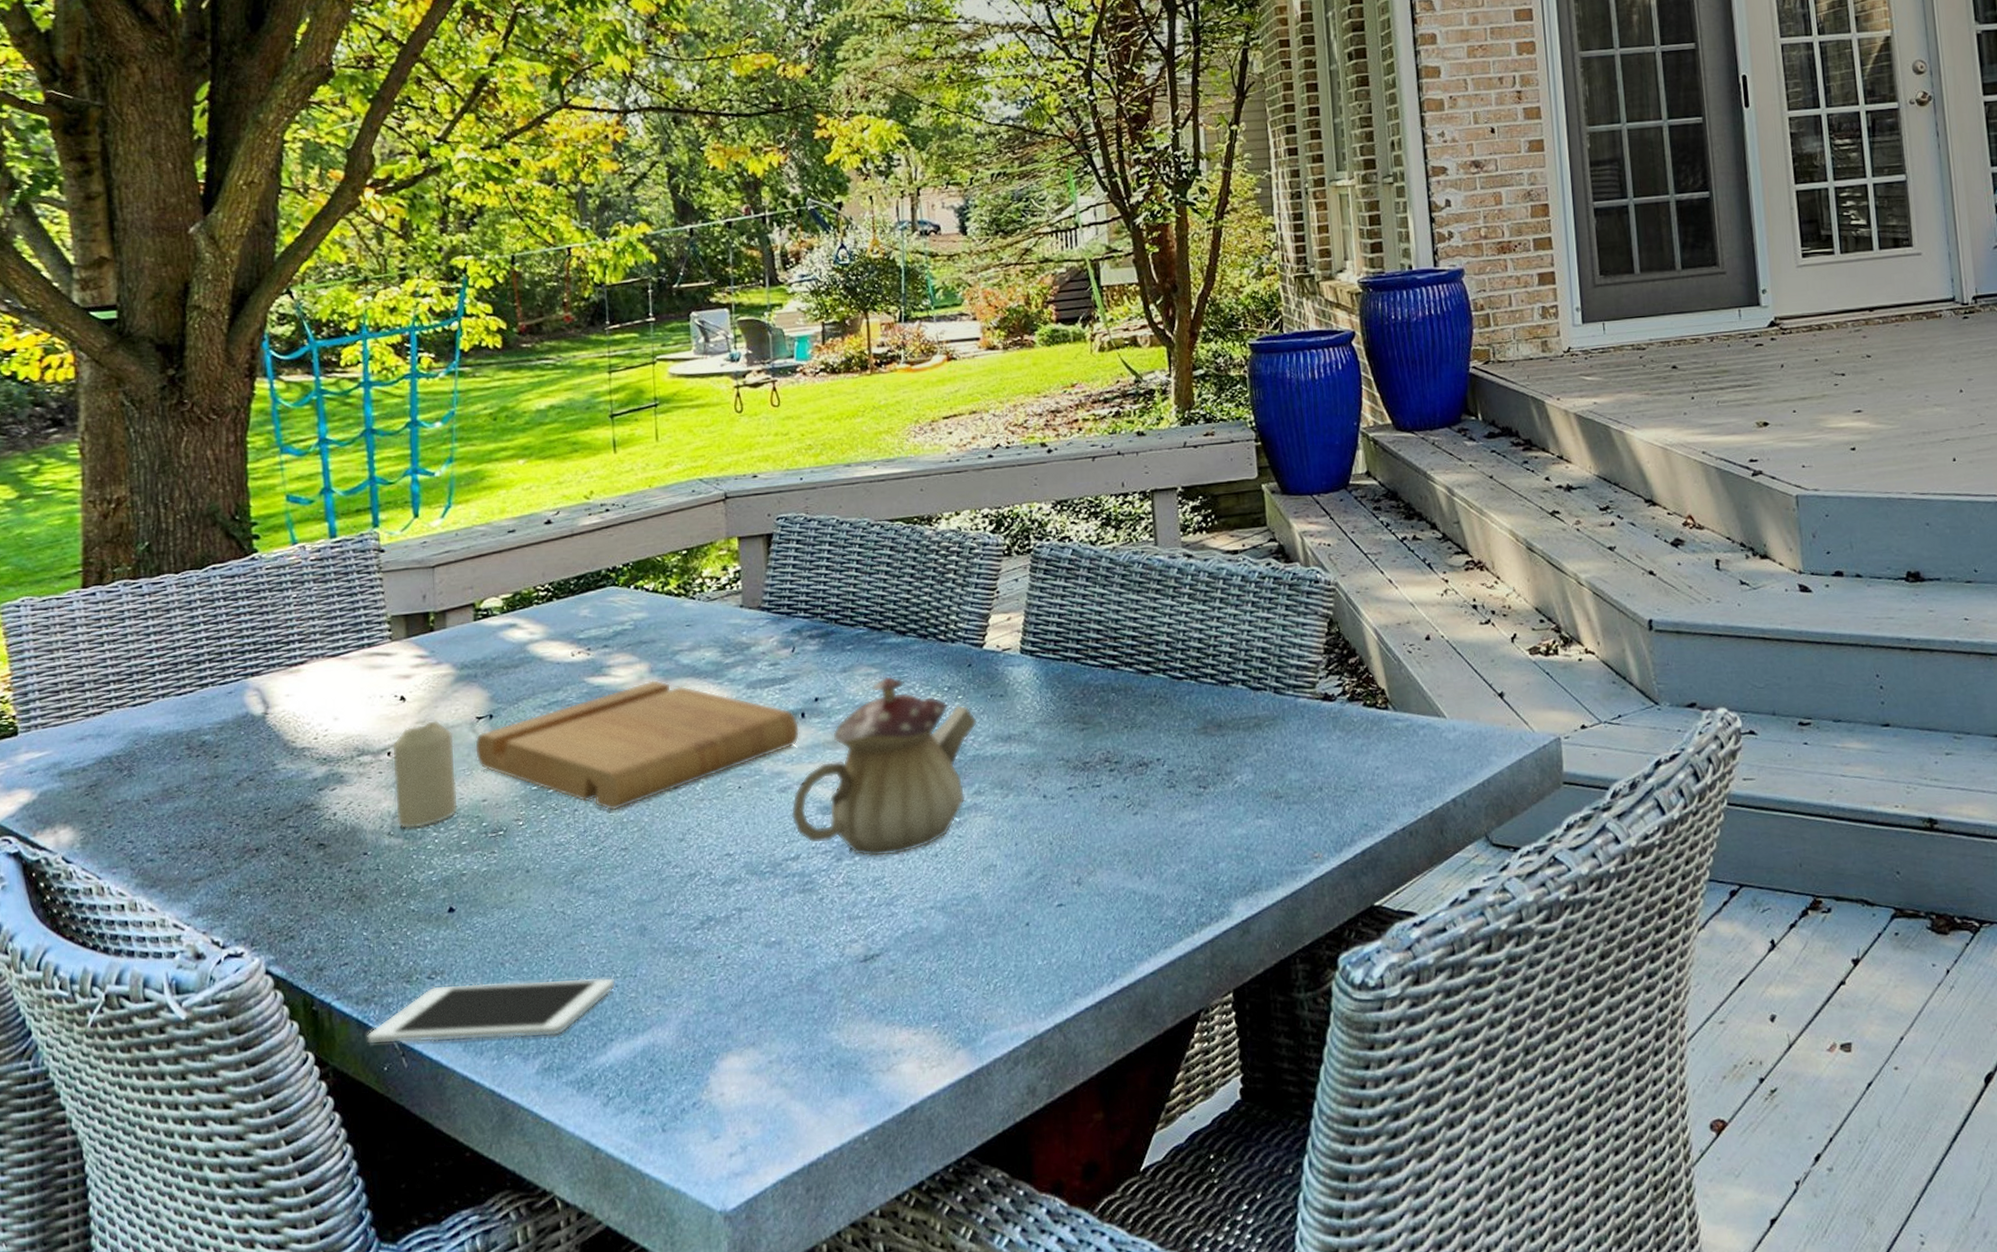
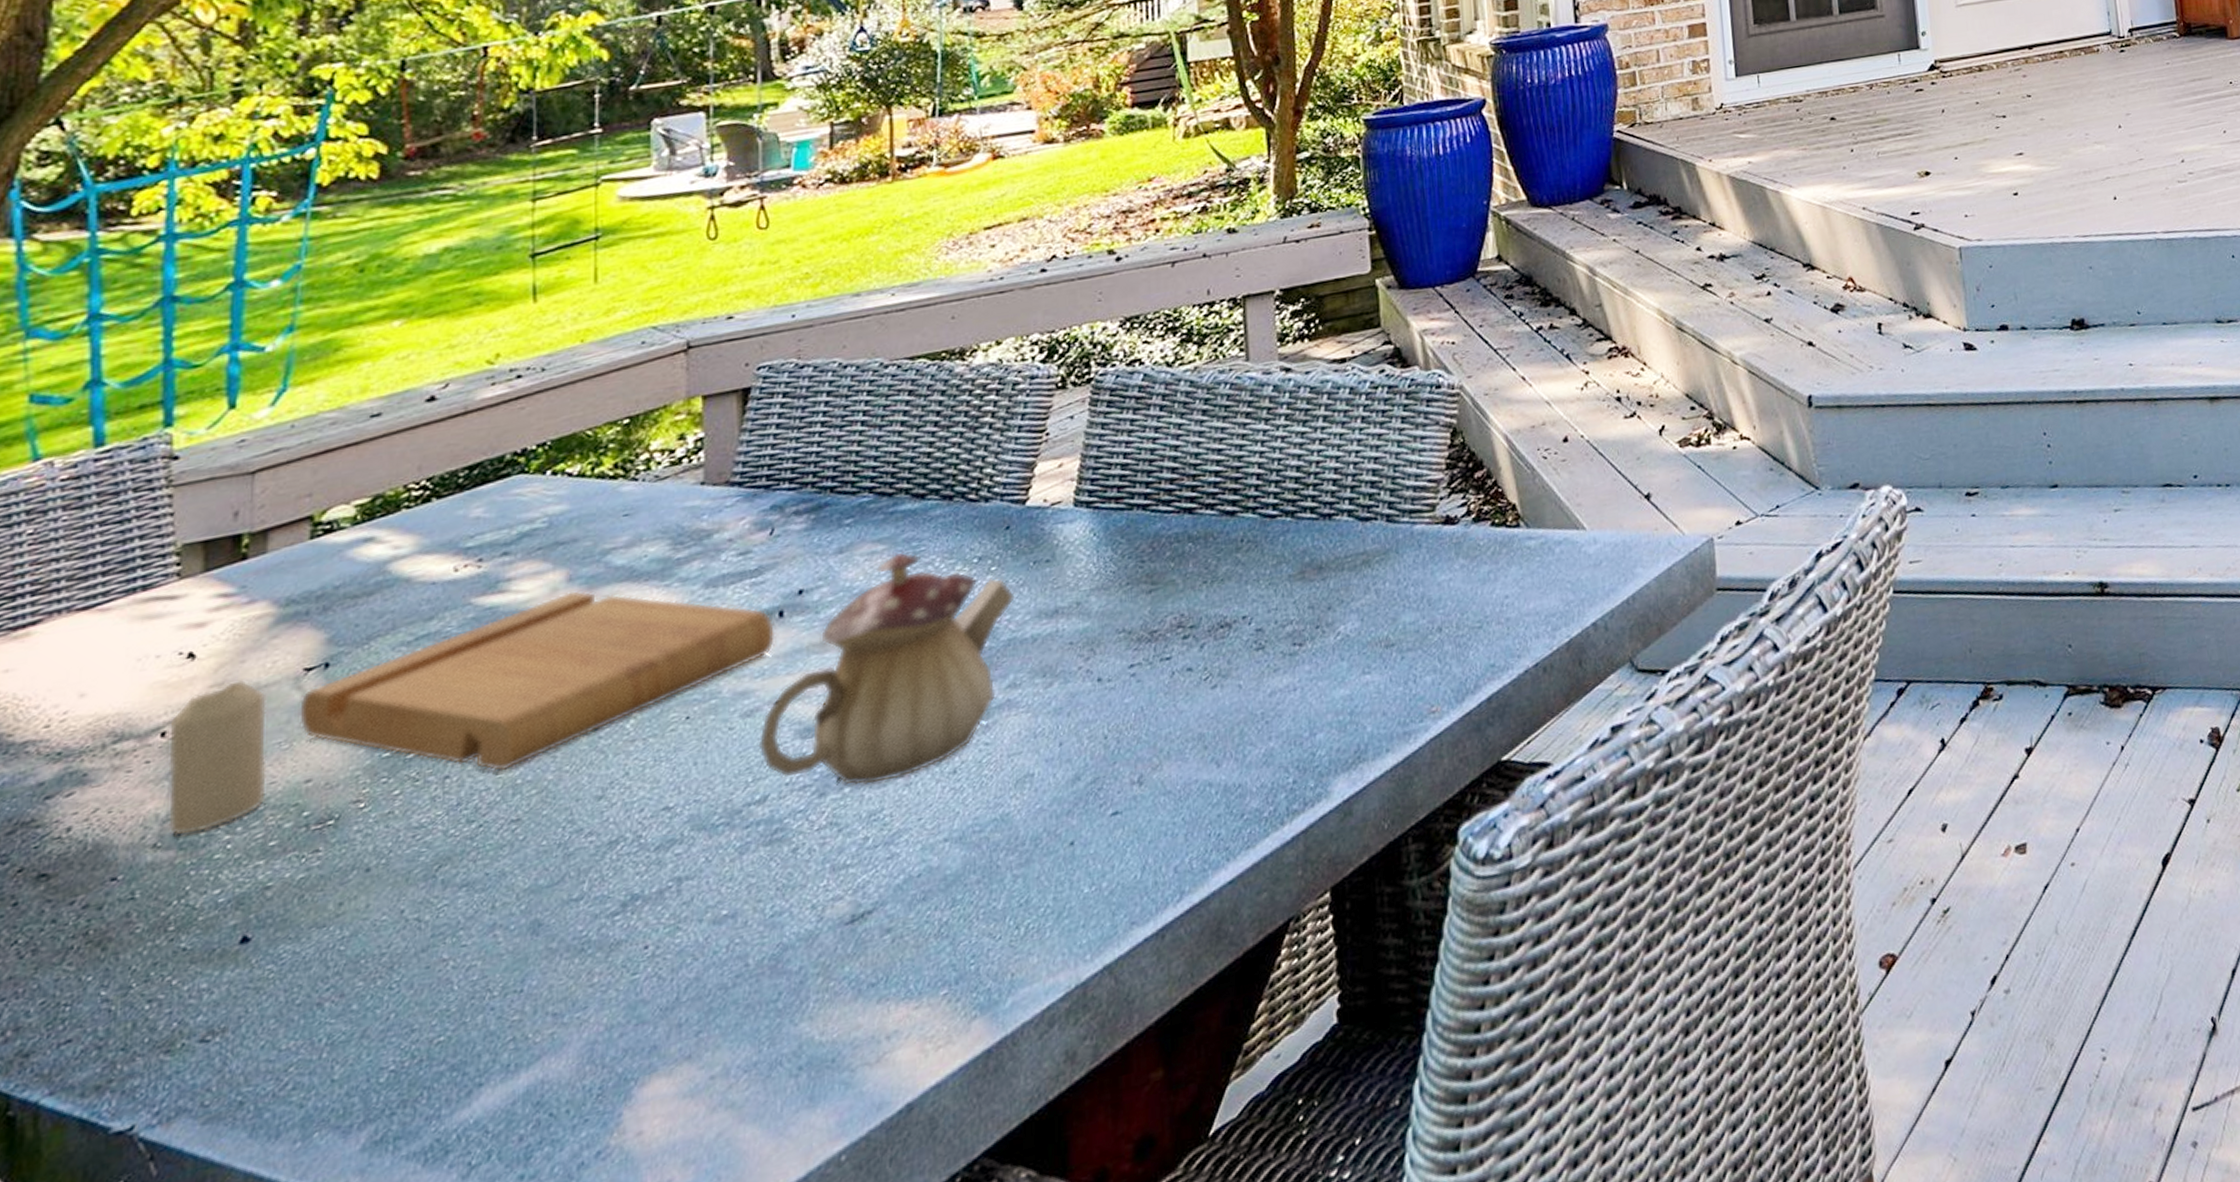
cell phone: present [366,977,616,1045] -> none [92,998,491,1152]

